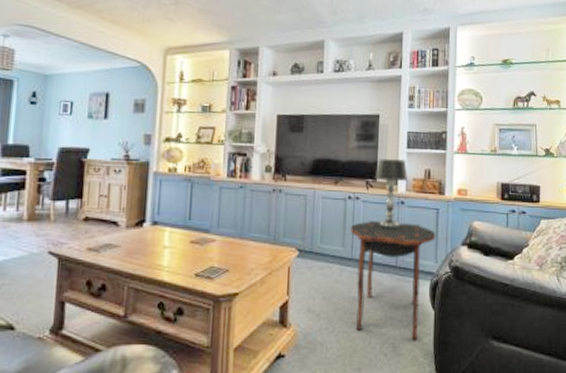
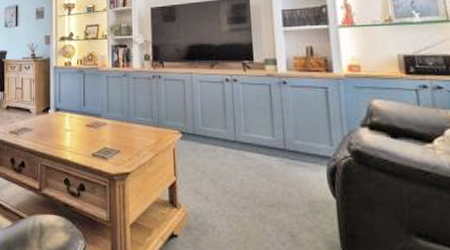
side table: present [350,221,436,340] -> none [230,103,328,230]
table lamp: present [374,158,408,230] -> none [251,37,288,111]

